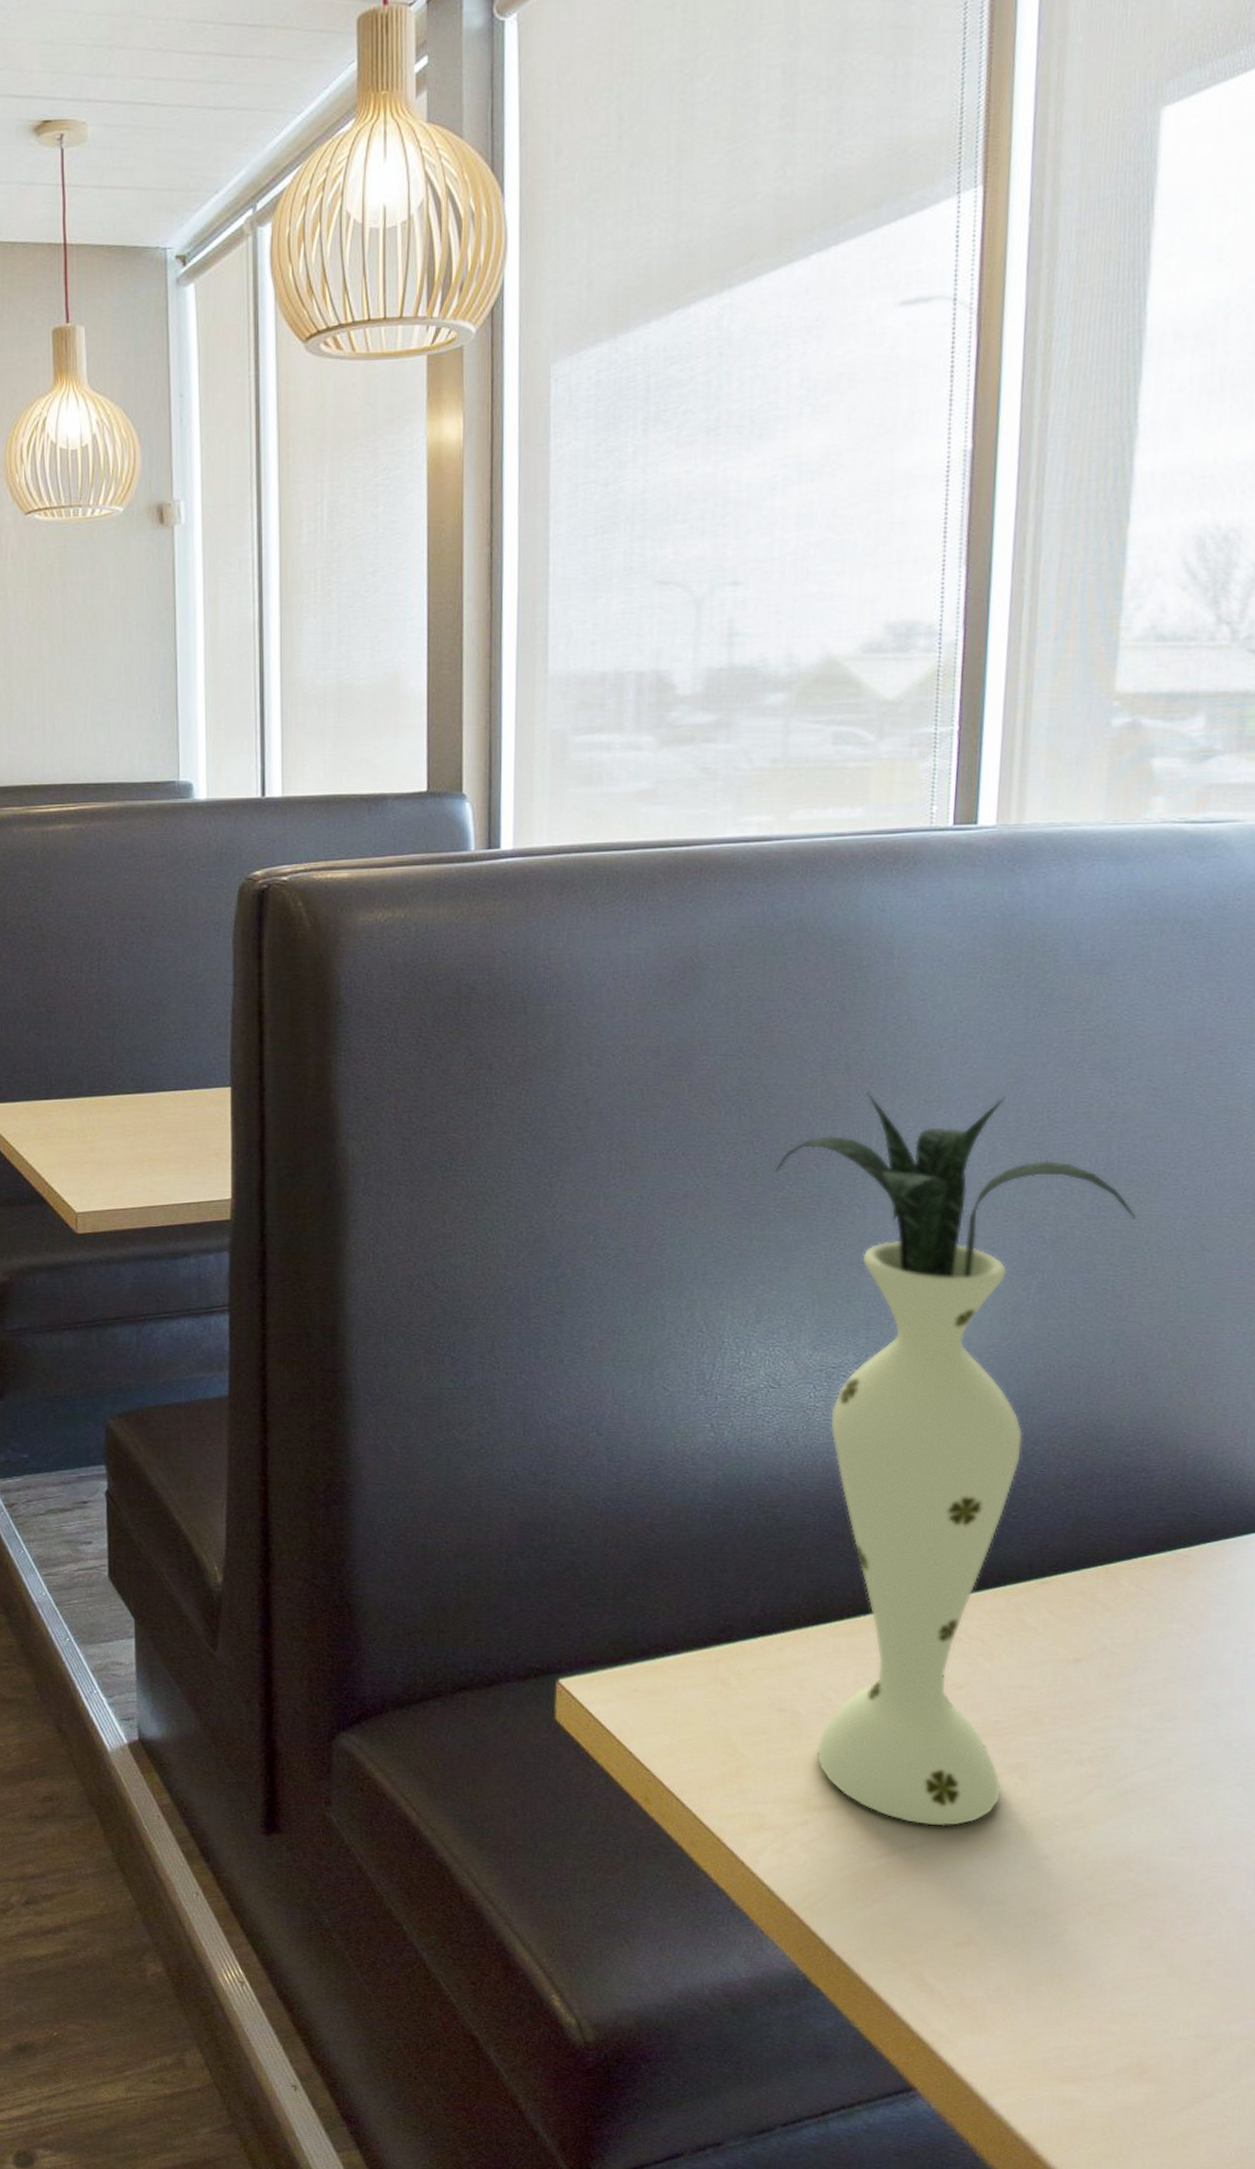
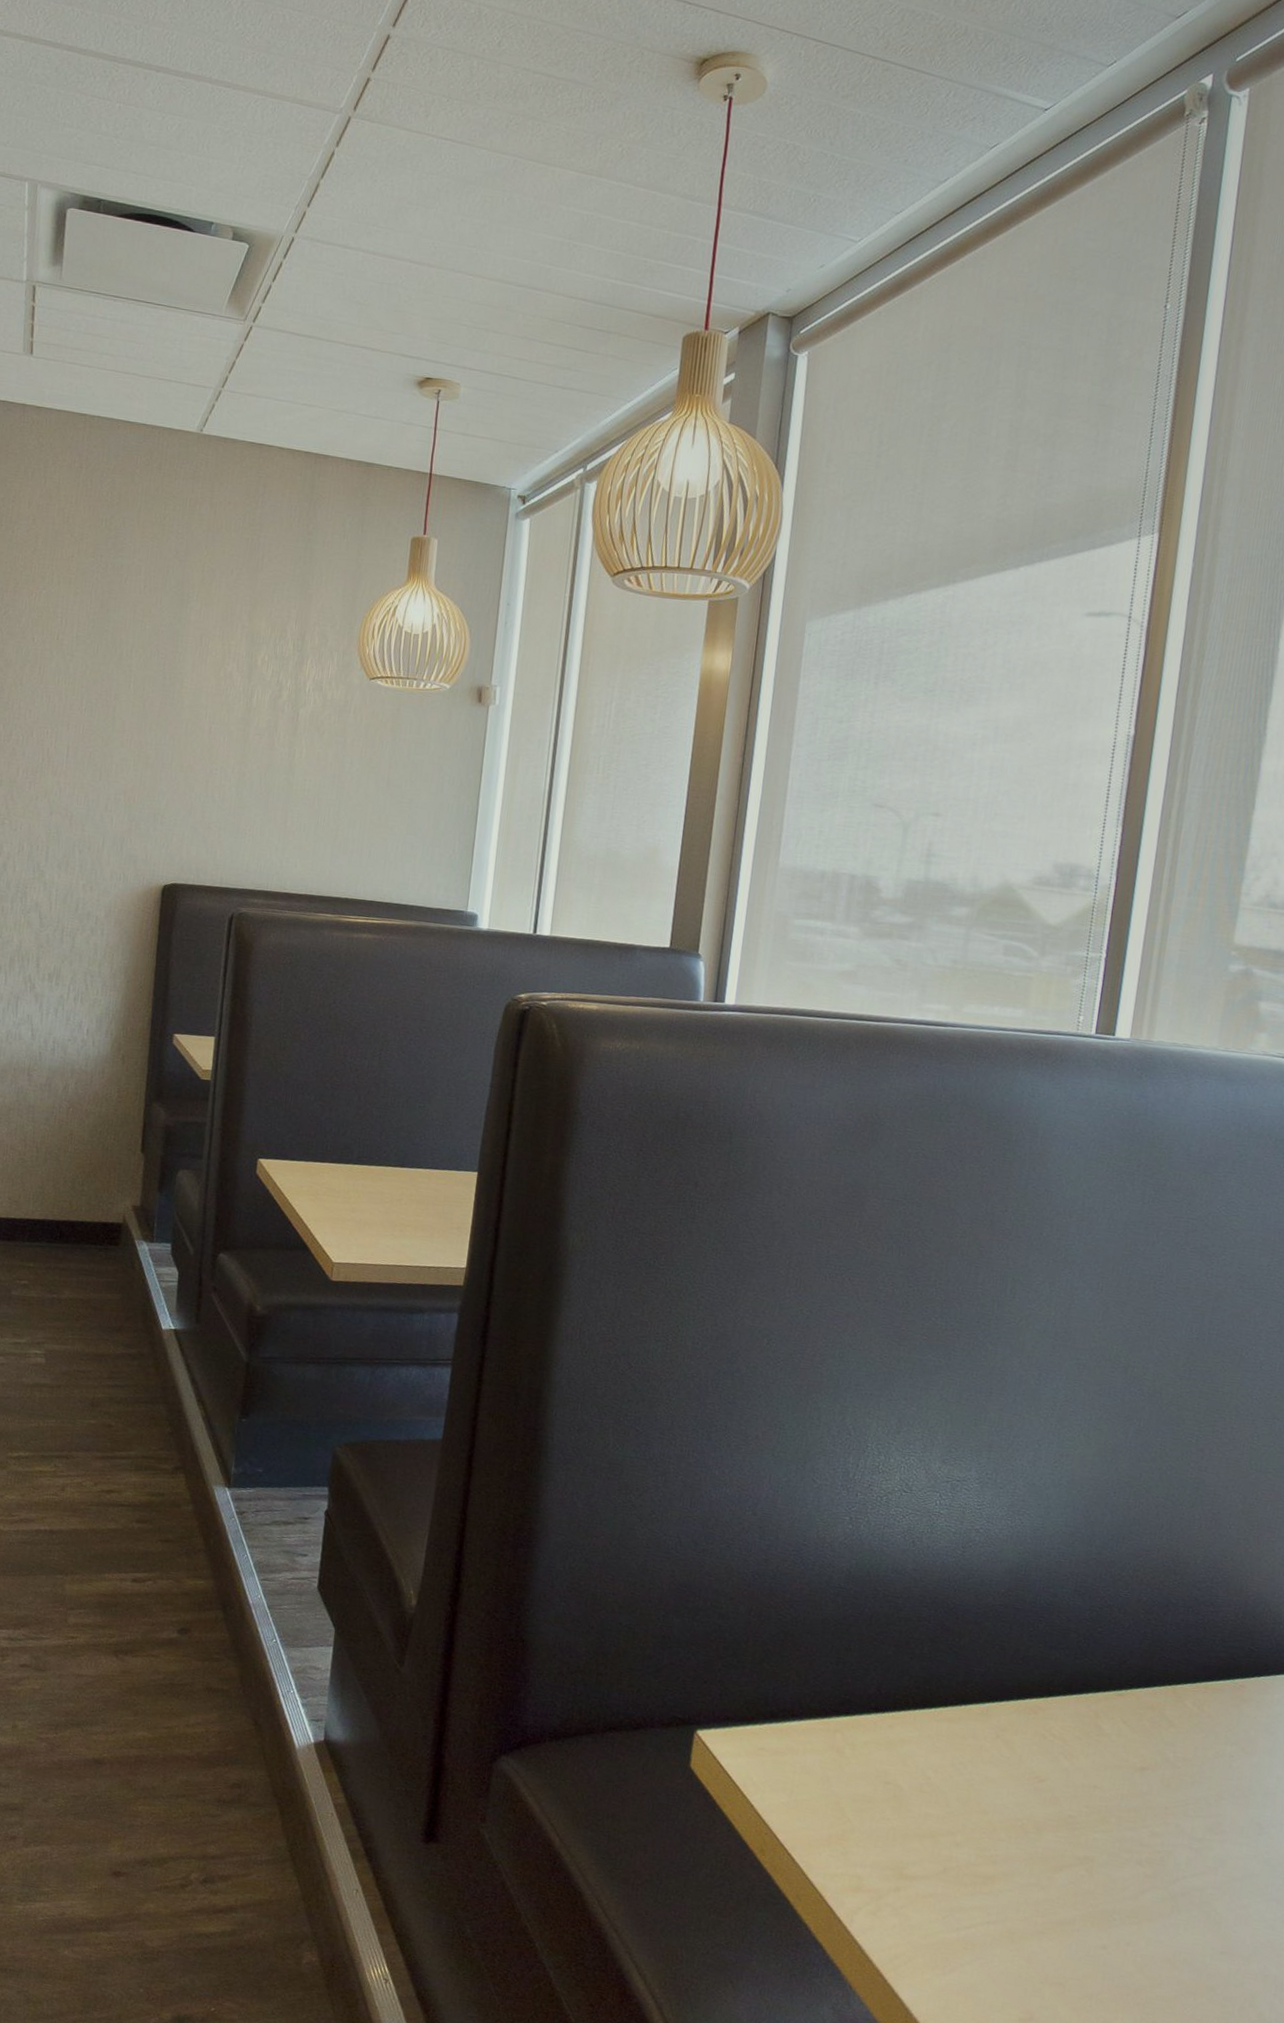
vase: present [774,1092,1136,1826] -> none [912,1247,1220,1909]

